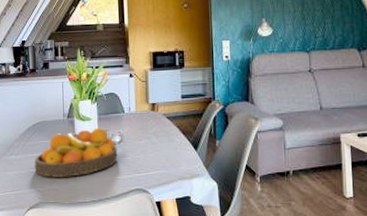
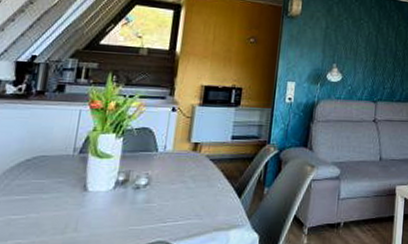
fruit bowl: present [34,127,118,177] -> none [17,167,142,226]

